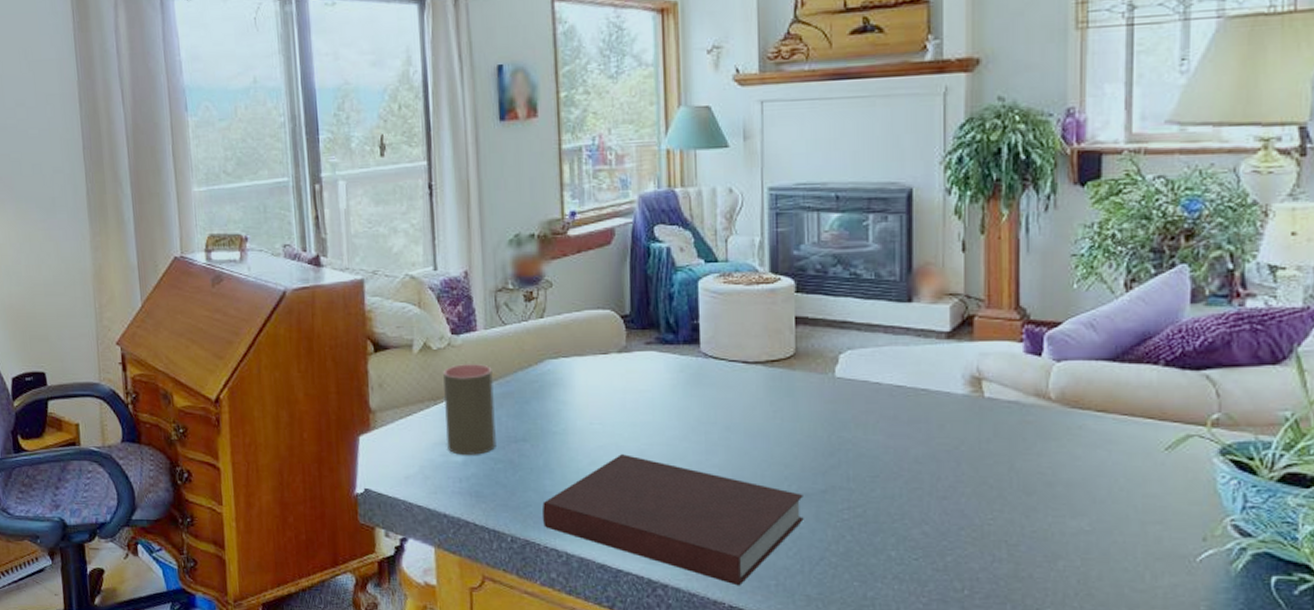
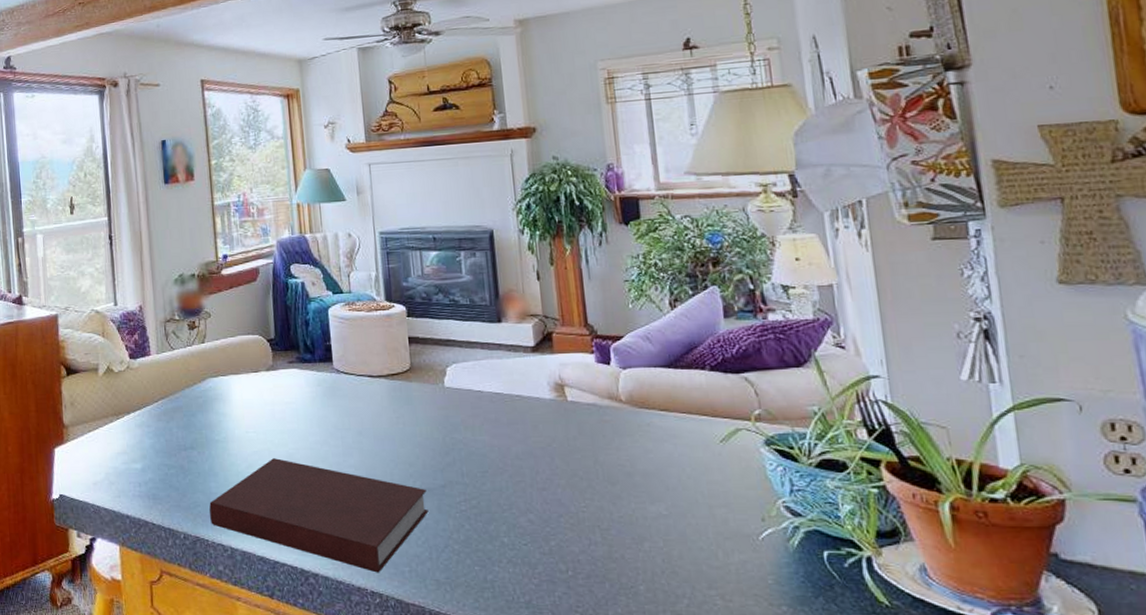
cup: present [443,364,496,455] -> none [124,383,169,462]

